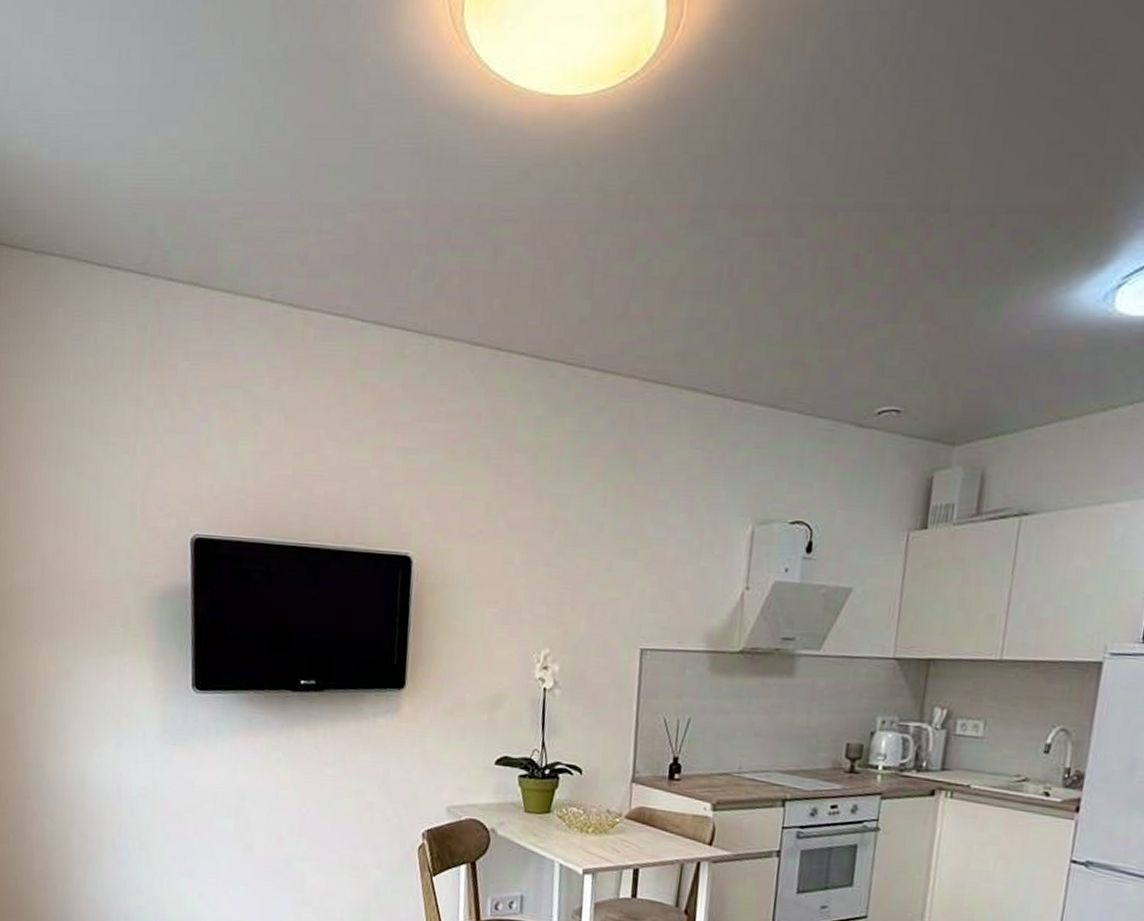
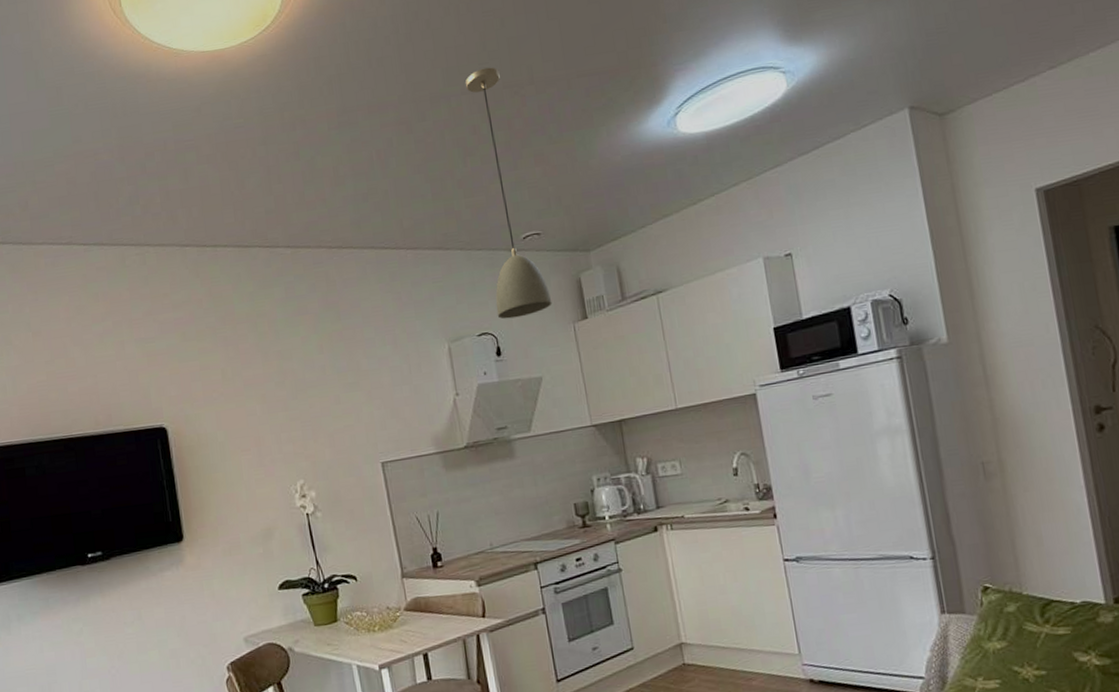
light fixture: none [819,179,910,511] -> present [466,67,552,320]

